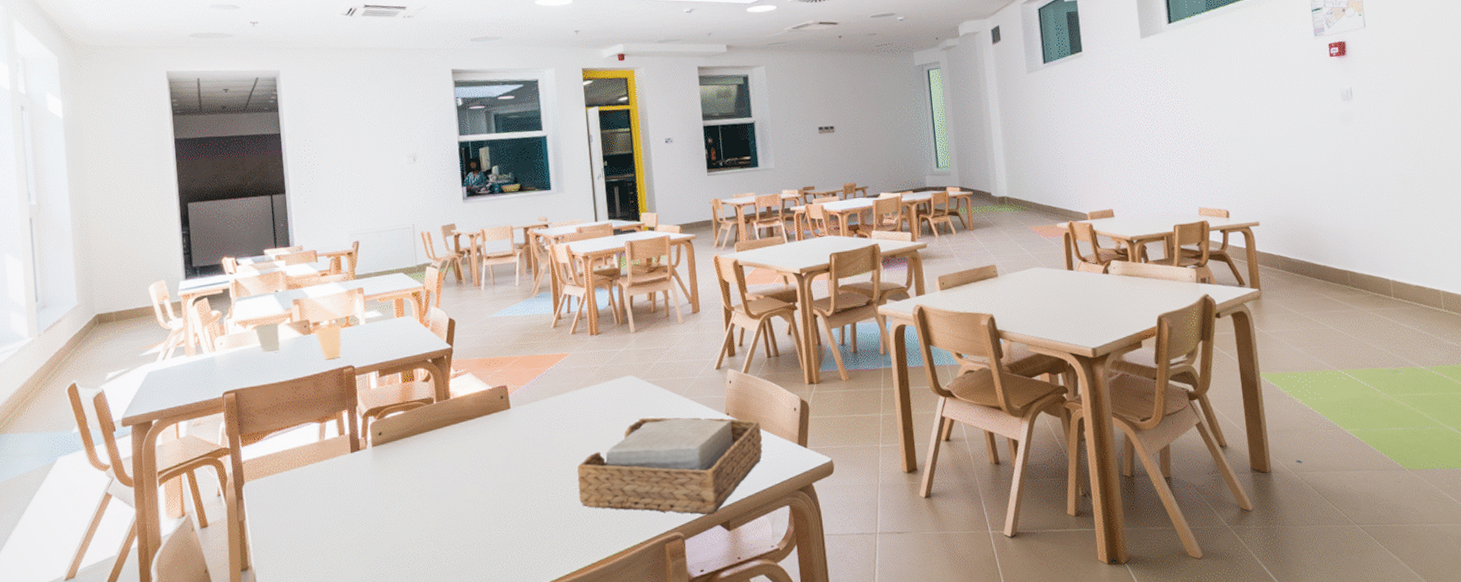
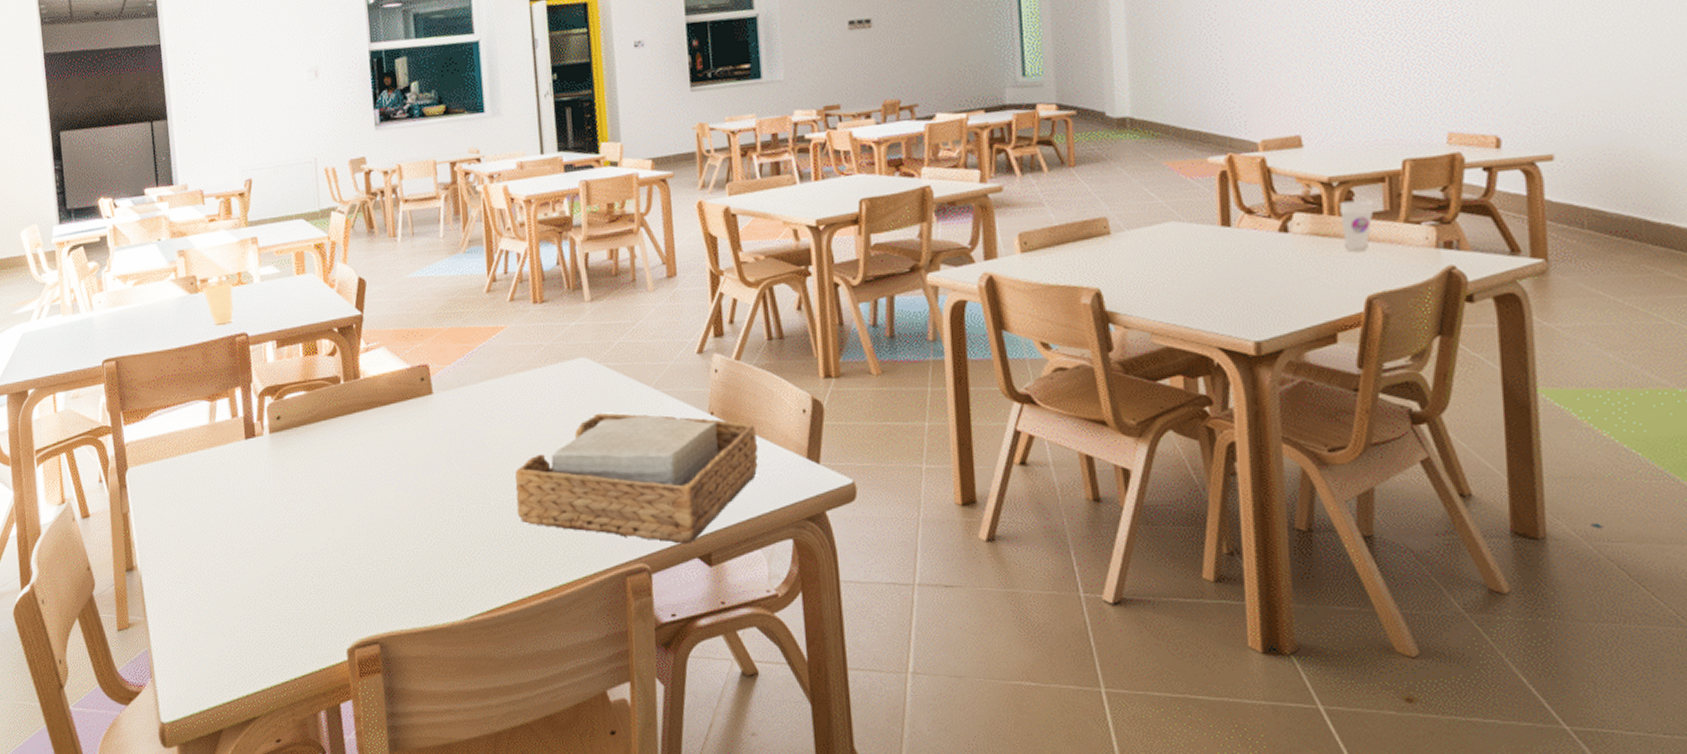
cup: present [255,323,280,353] -> none [136,279,164,315]
cup: none [1138,251,1159,287] -> present [1339,200,1374,253]

